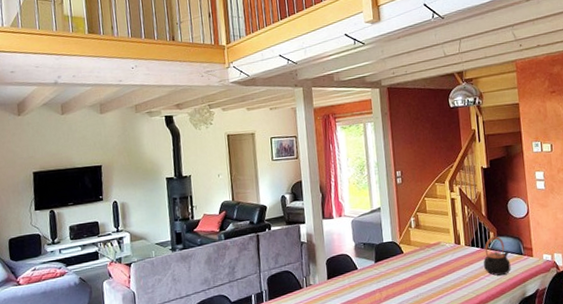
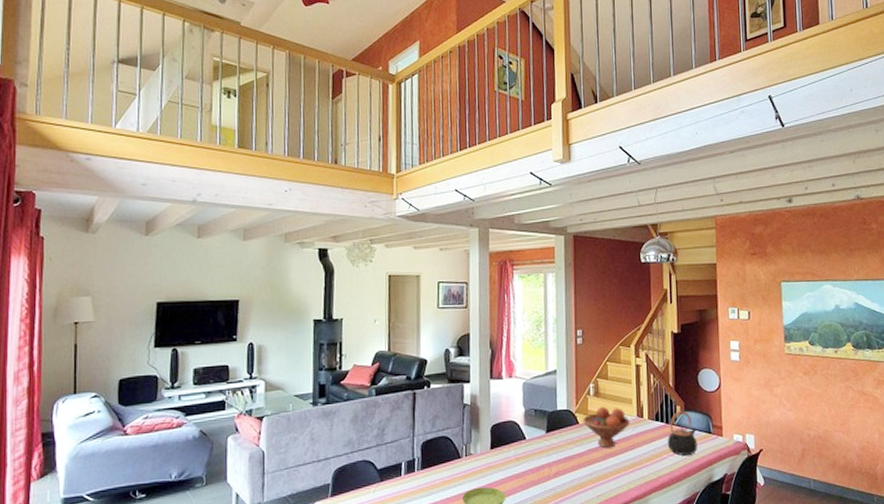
fruit bowl: none [406,236,449,273] -> present [583,406,630,448]

